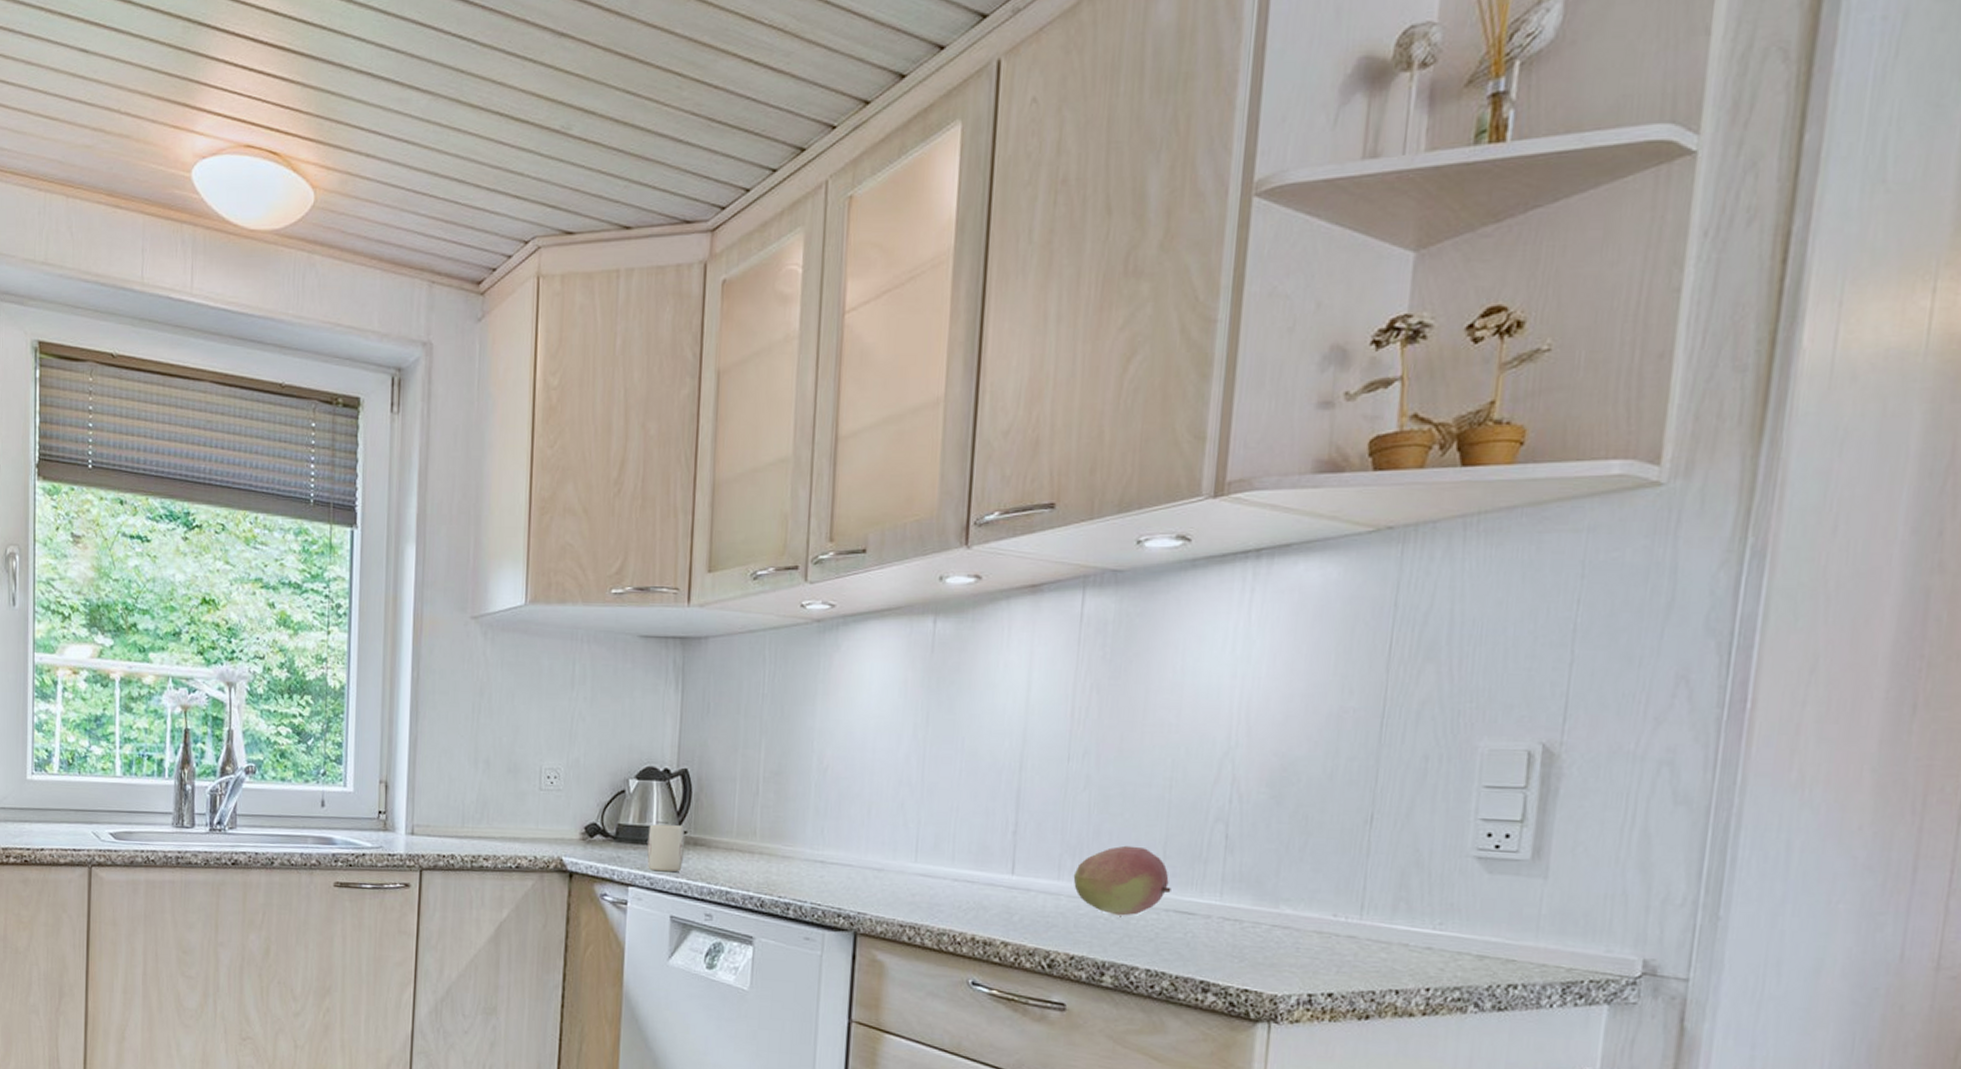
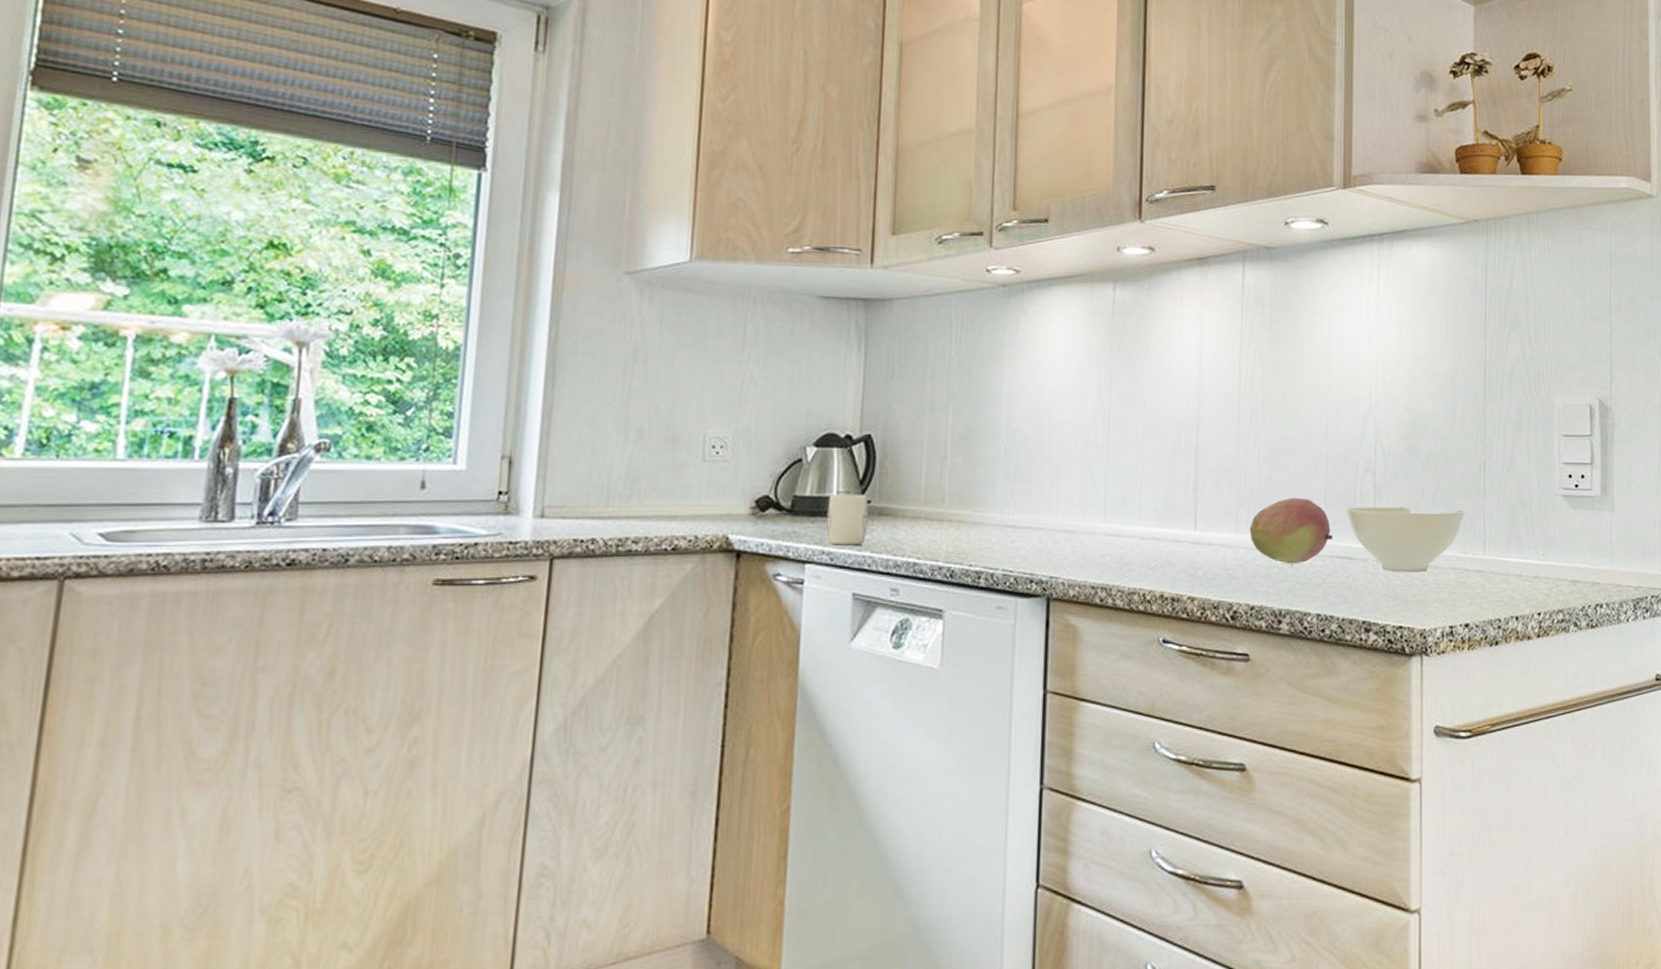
bowl: none [1189,858,1340,934] -> present [1347,506,1465,573]

